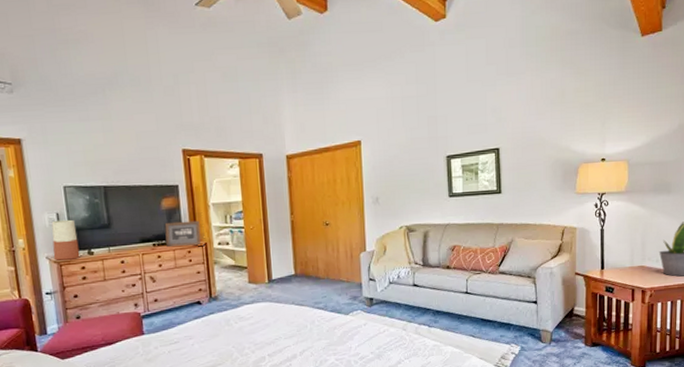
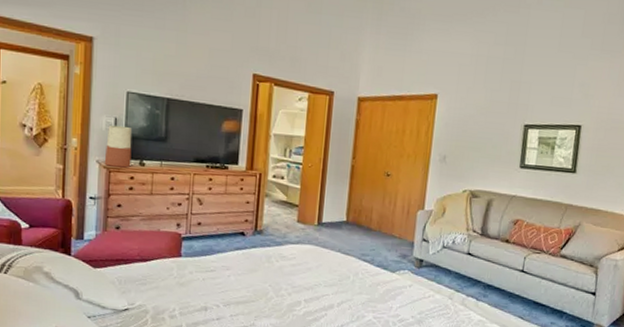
picture frame: present [164,220,201,248] -> none [220,145,258,175]

